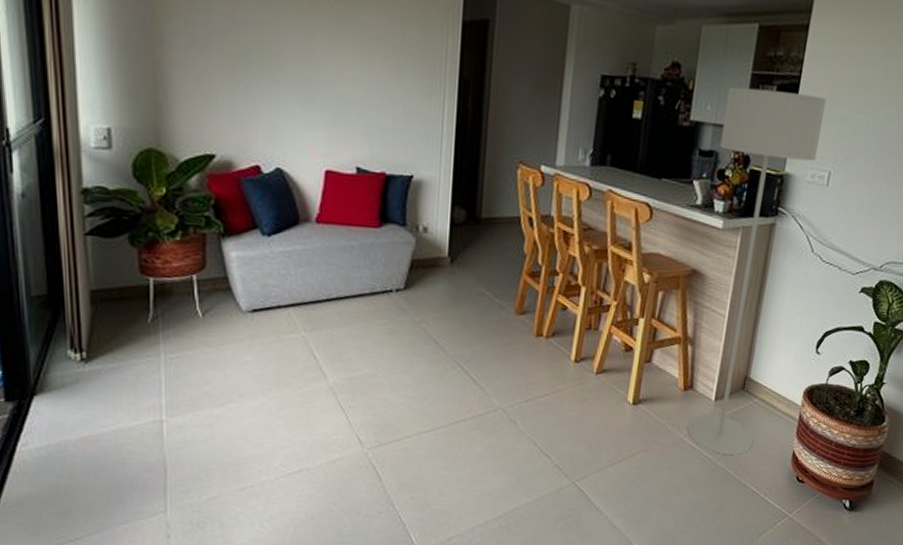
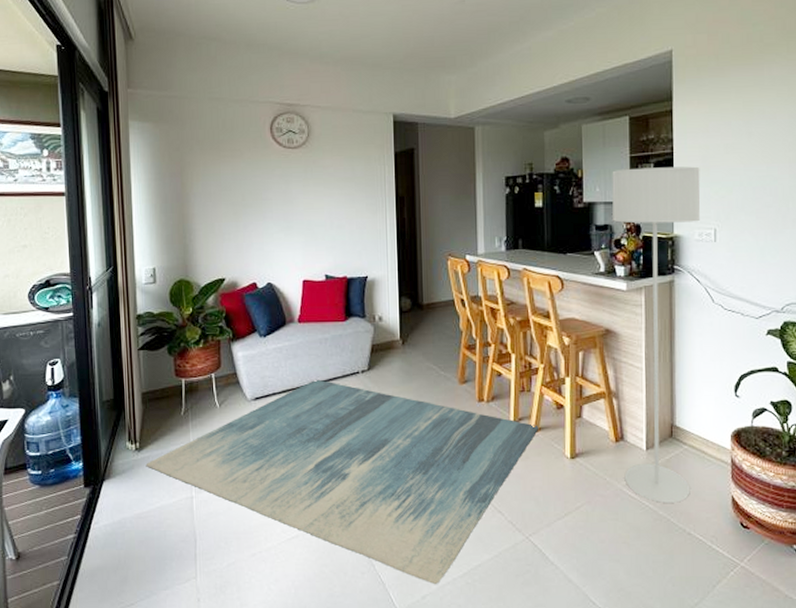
rug: none [96,294,601,526] -> present [145,379,538,584]

